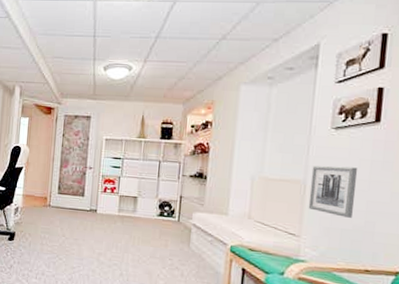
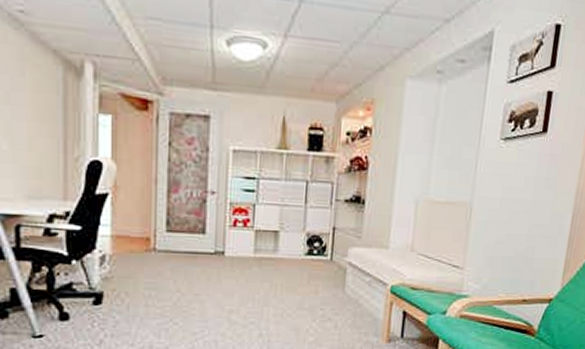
wall art: present [308,166,358,218] -> none [473,184,523,244]

